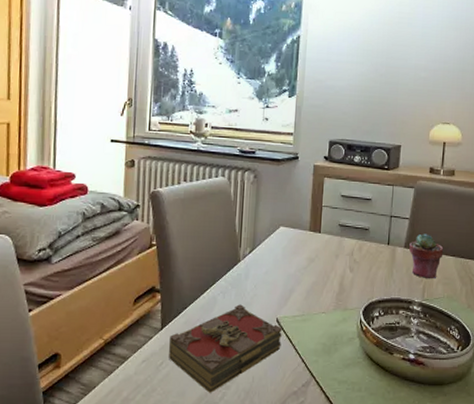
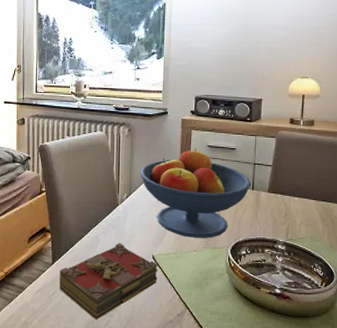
fruit bowl: none [265,198,387,299] -> present [140,148,251,238]
potted succulent: present [409,233,444,278] -> none [273,179,306,220]

